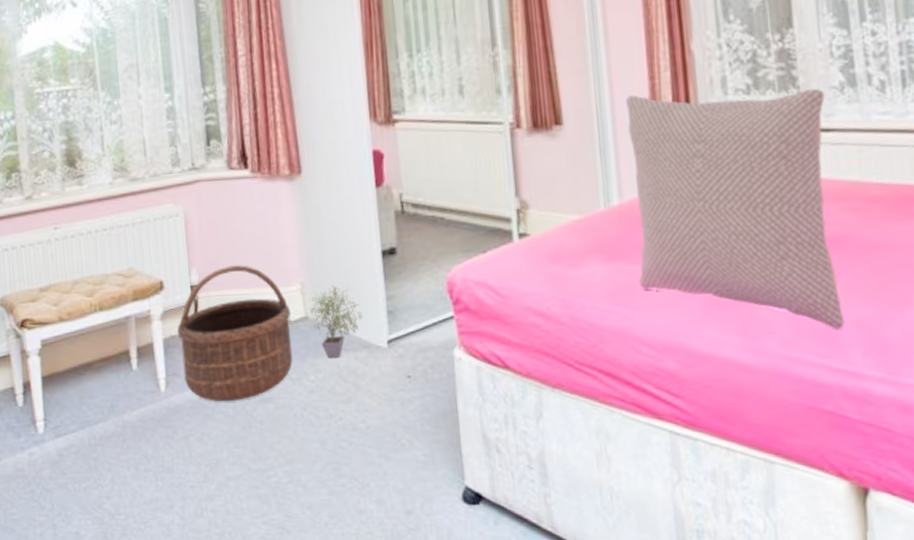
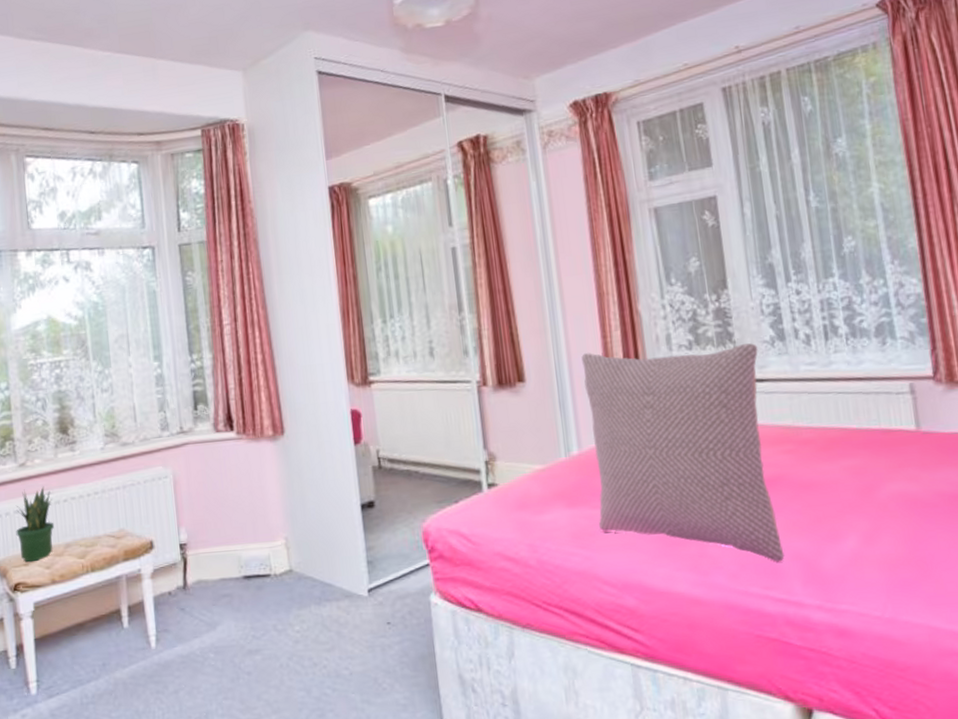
planter: none [22,220,62,298] -> present [15,486,55,562]
basket: present [177,264,293,401] -> none [166,522,279,656]
potted plant: present [308,286,363,359] -> none [292,539,344,609]

